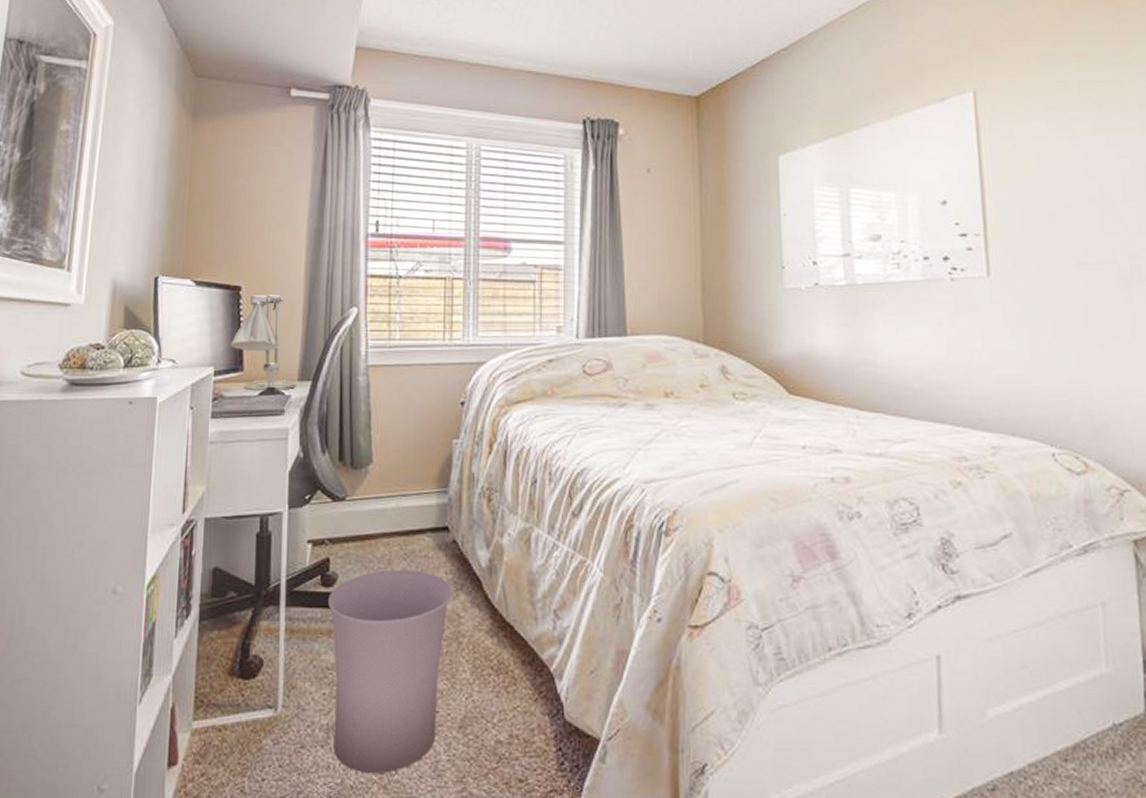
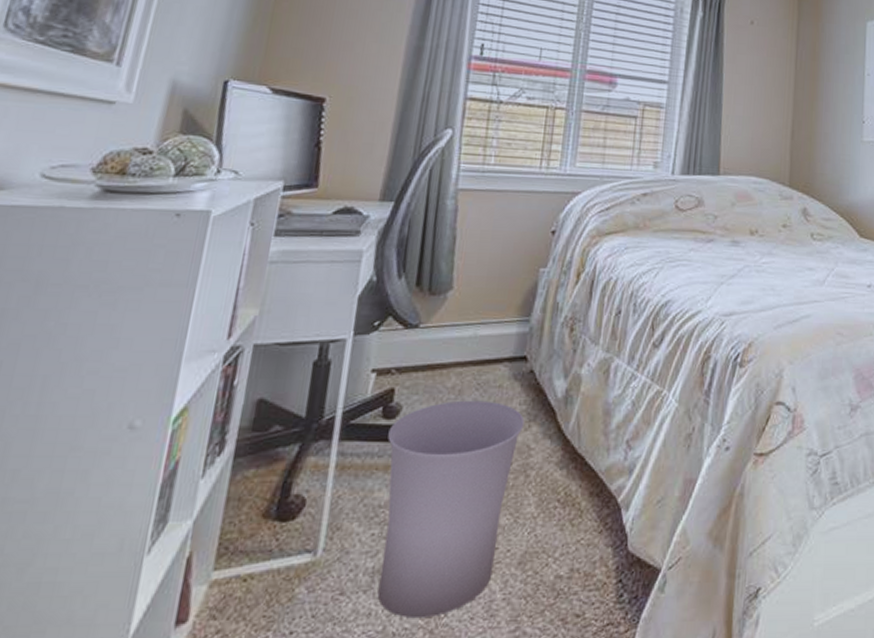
desk lamp: present [230,295,296,390] -> none [305,108,377,210]

